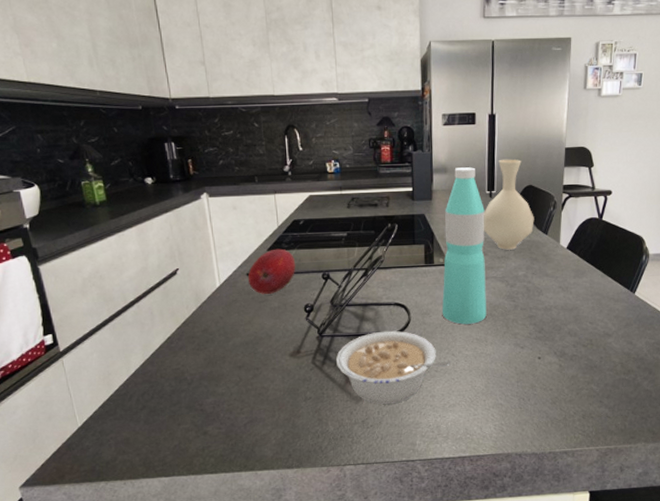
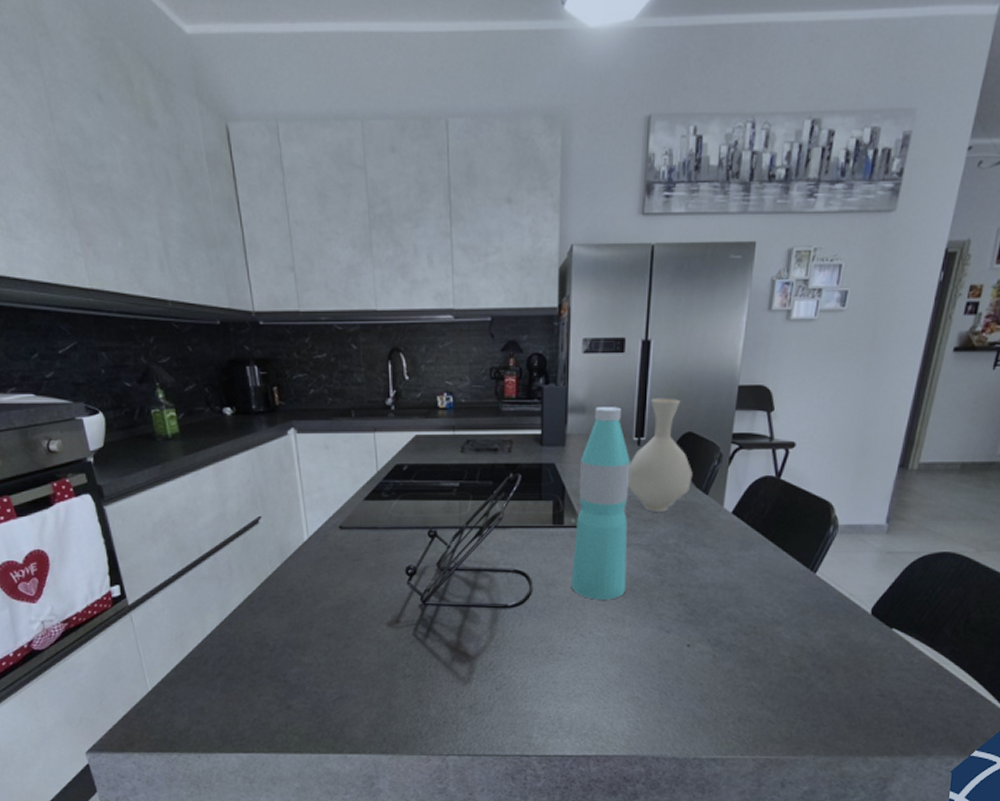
fruit: present [247,248,296,294] -> none [340,498,397,551]
legume: present [335,330,451,404] -> none [440,602,580,688]

